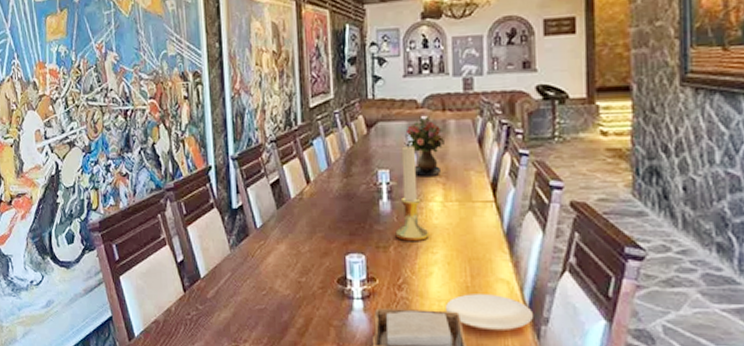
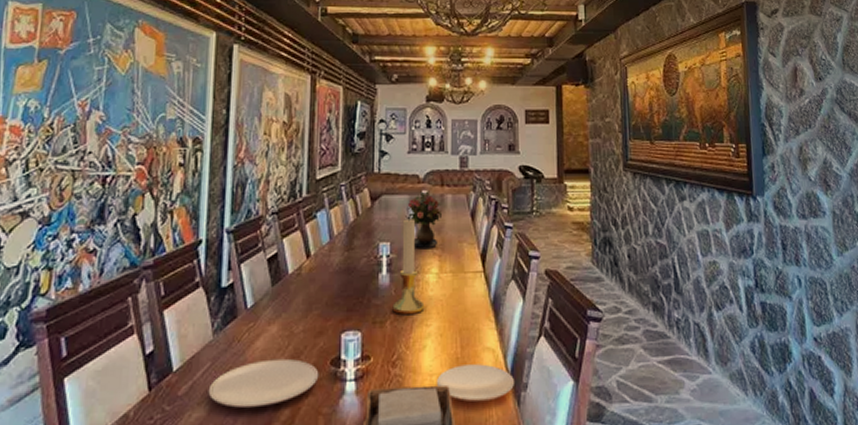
plate: none [231,274,328,315] -> present [208,358,319,409]

